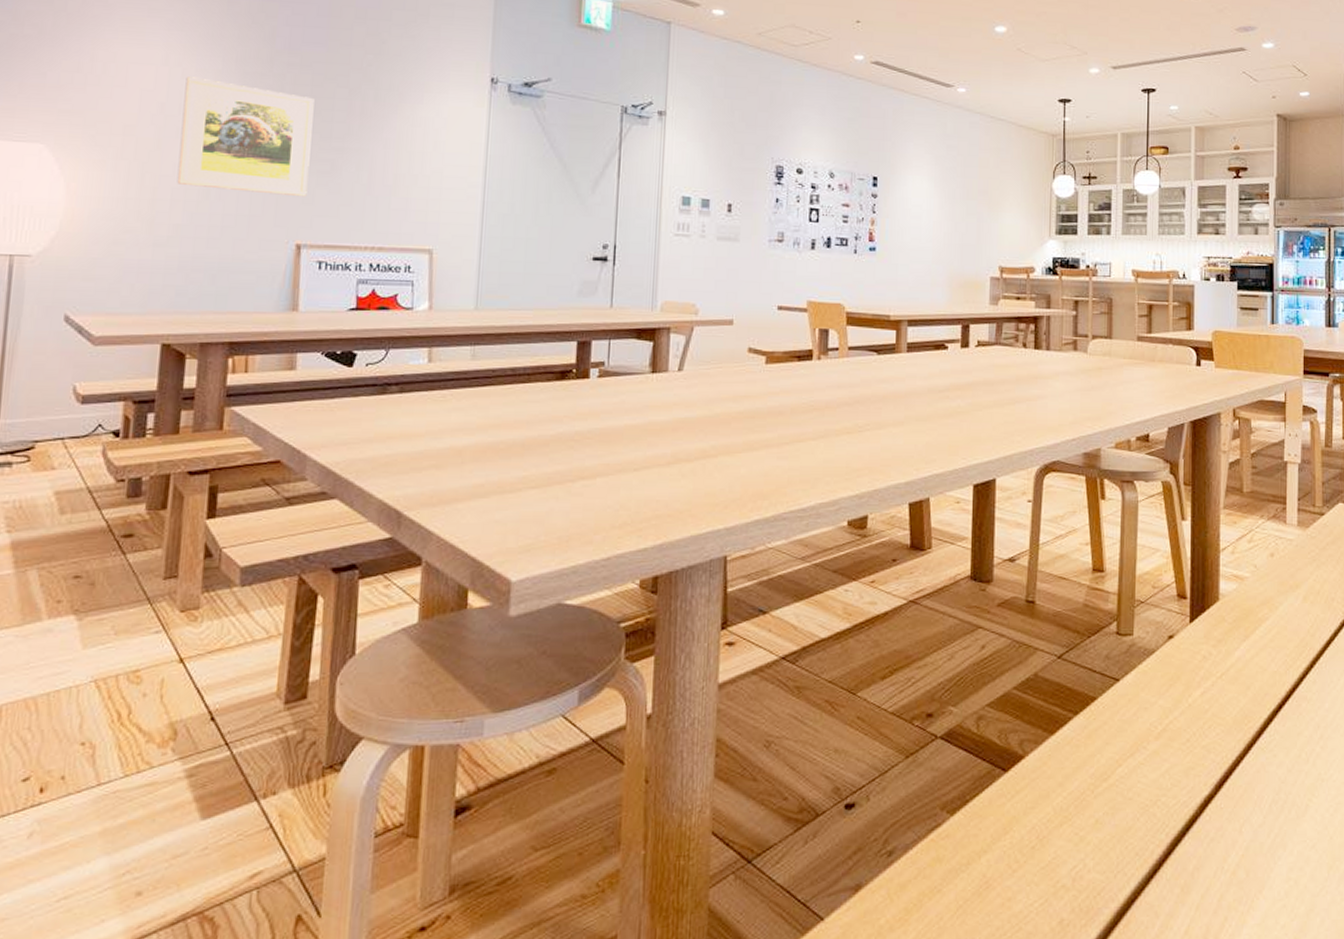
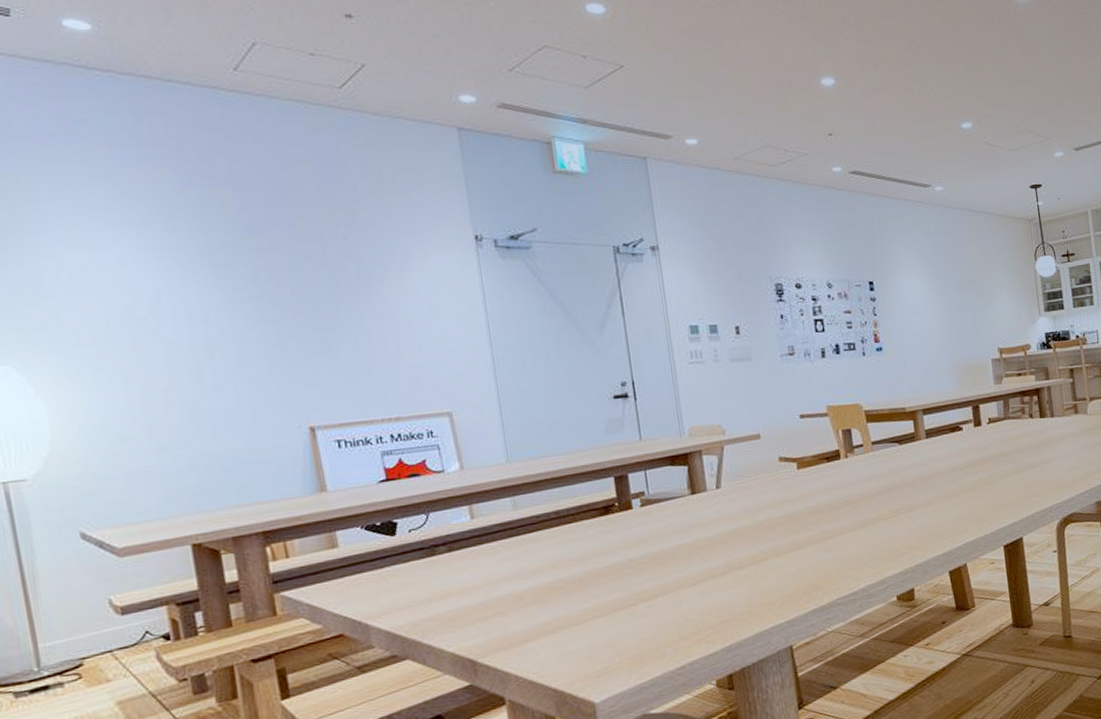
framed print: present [177,76,315,197] -> none [149,275,309,386]

